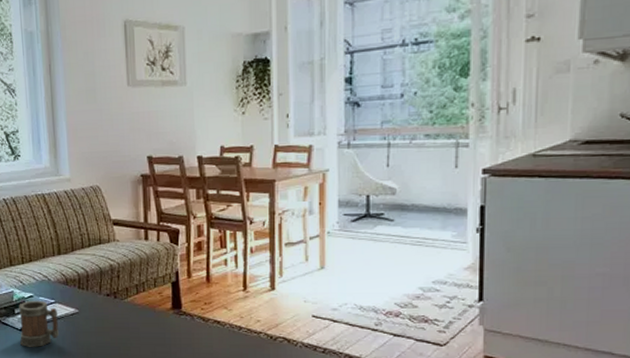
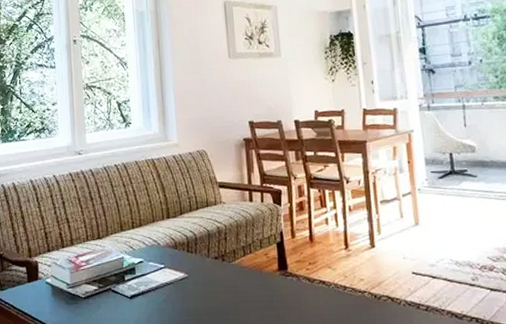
mug: present [19,300,59,347] -> none [129,265,169,316]

